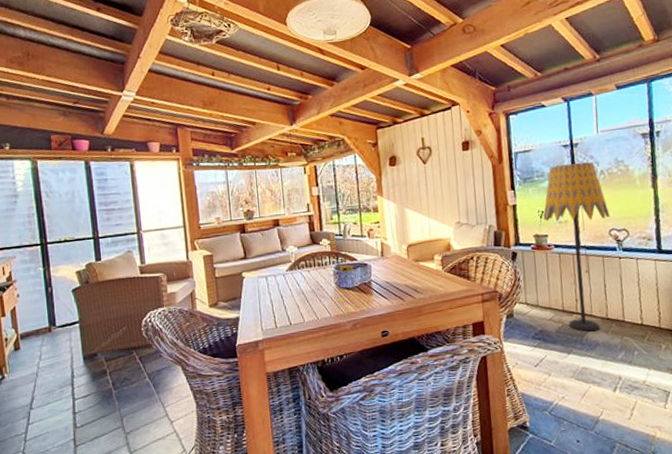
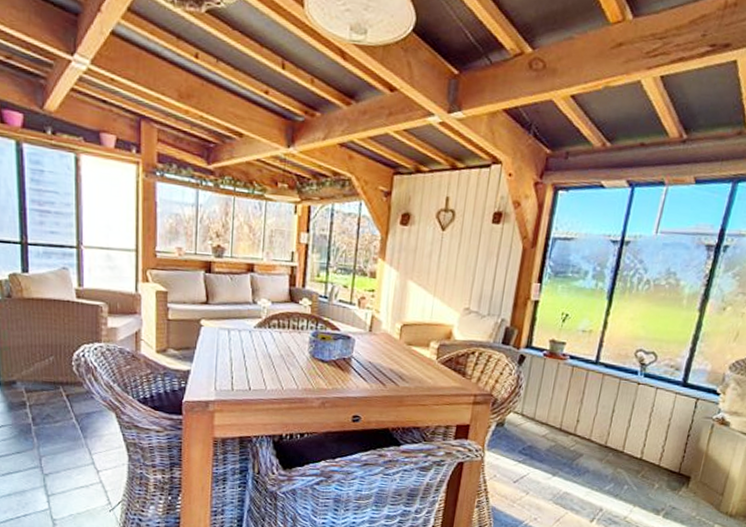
floor lamp: present [543,162,610,332] -> none [561,263,643,457]

